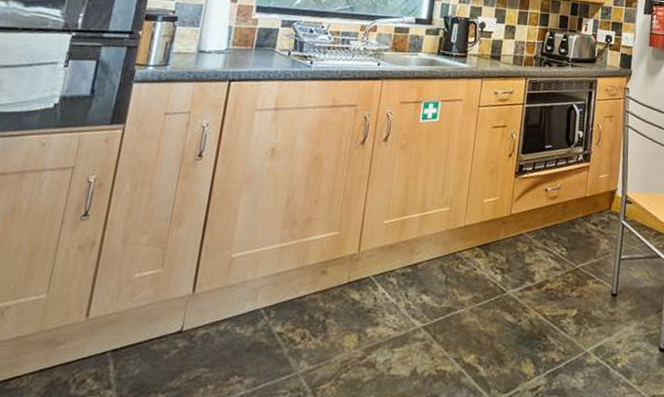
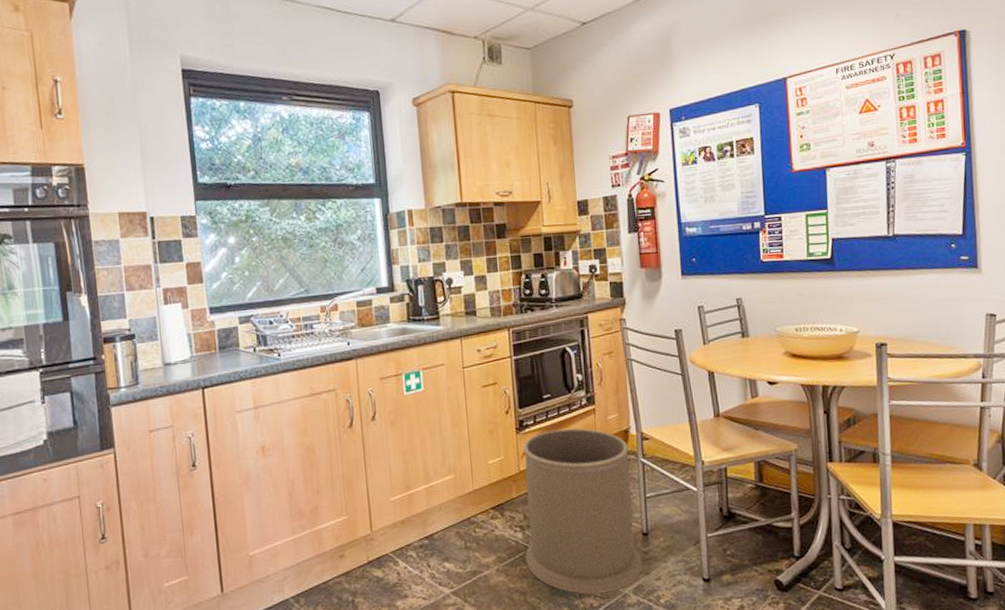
trash can: none [499,179,613,350] -> present [523,428,643,595]

